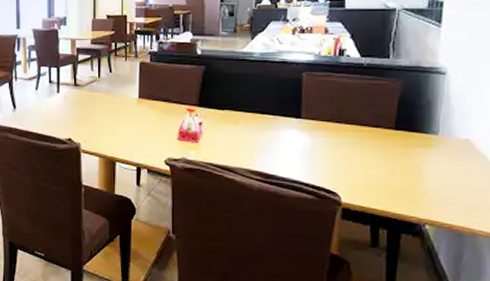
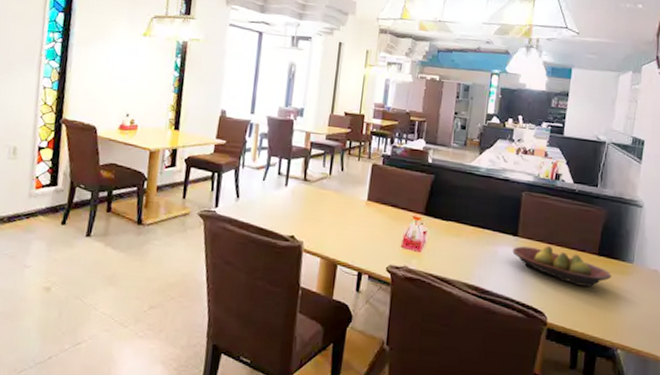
fruit bowl: none [297,124,413,163] -> present [512,245,612,287]

